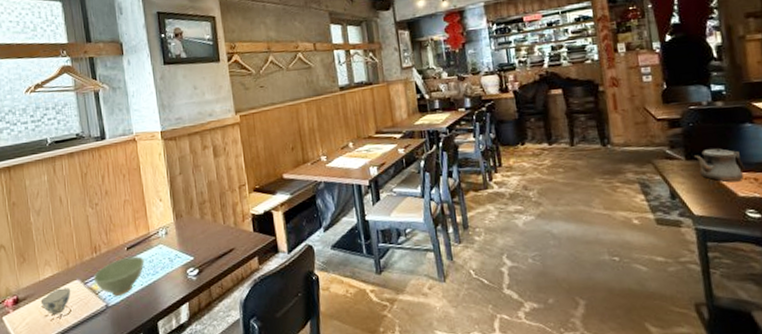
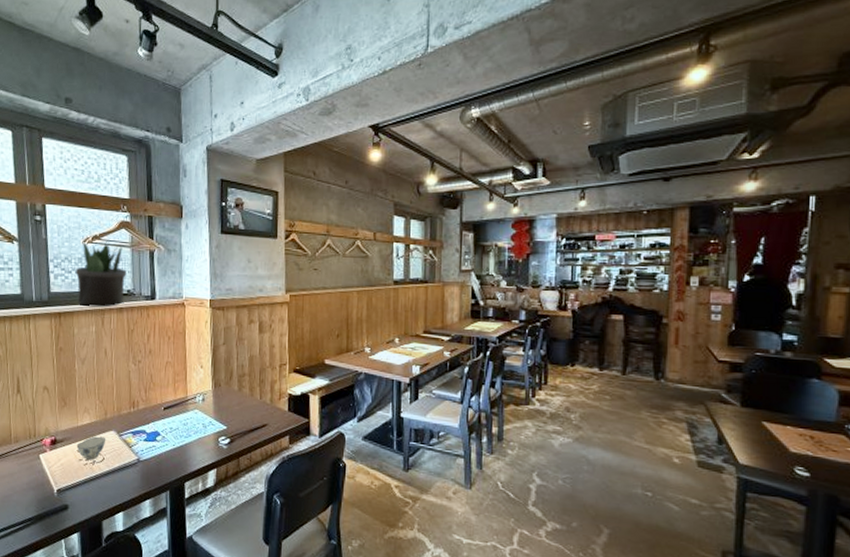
planter: none [20,87,73,157] -> present [75,237,127,308]
bowl: present [93,255,145,296] -> none [128,416,179,452]
teapot: present [694,147,745,182] -> none [751,399,802,437]

